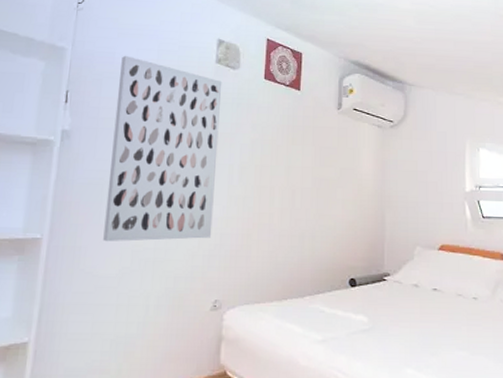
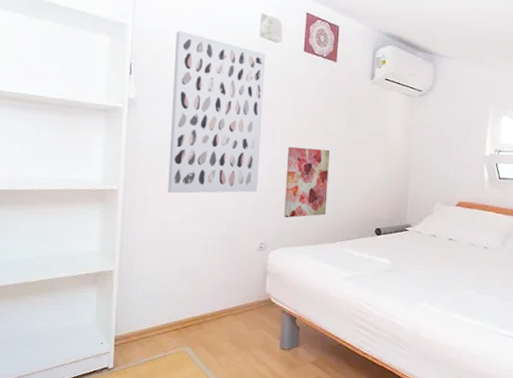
wall art: none [243,184,296,268] -> present [284,146,331,218]

